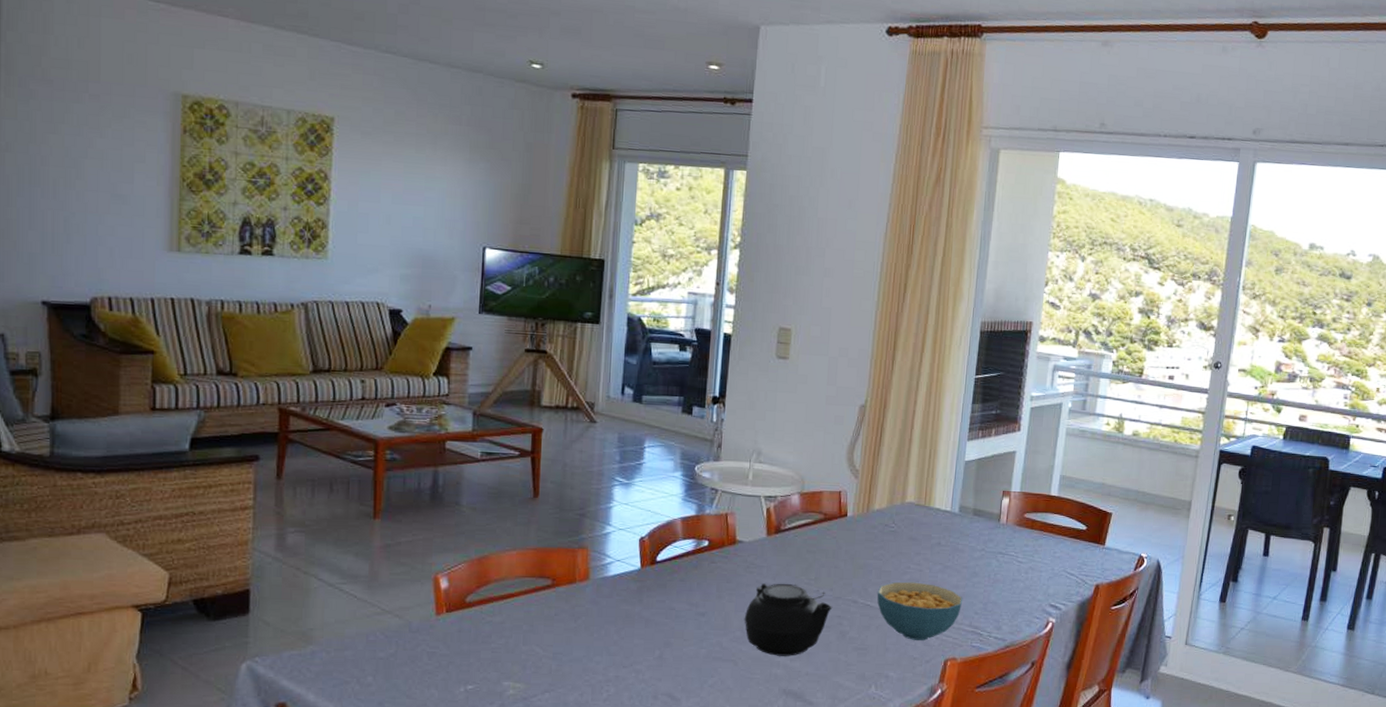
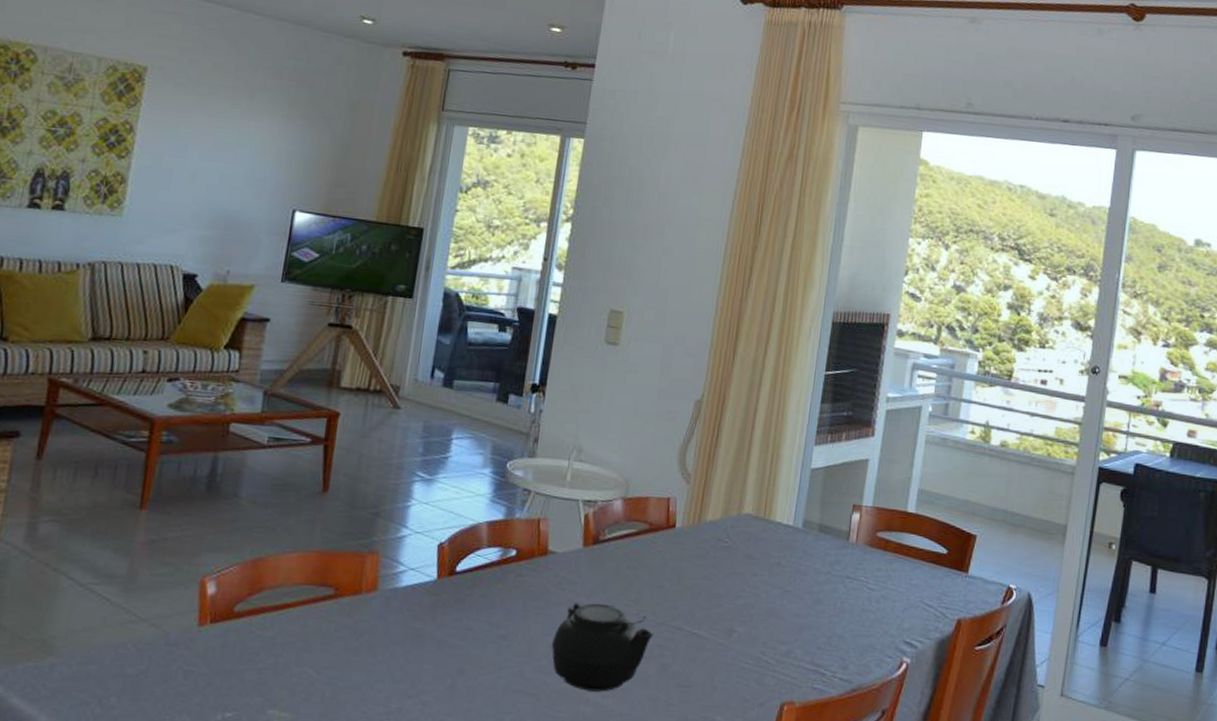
cereal bowl: present [877,581,963,640] -> none [705,607,805,679]

